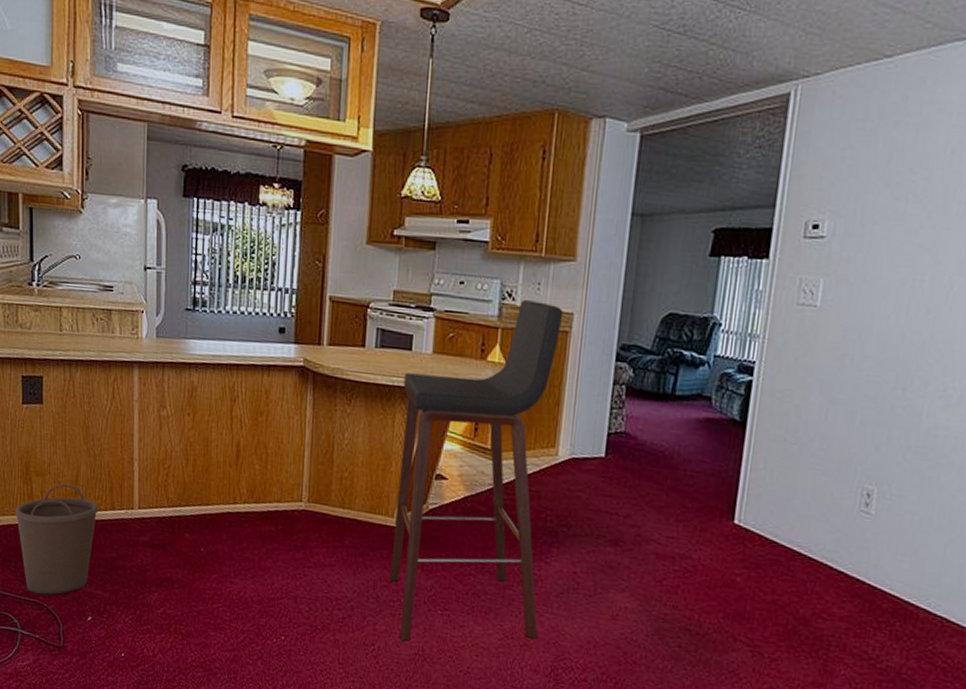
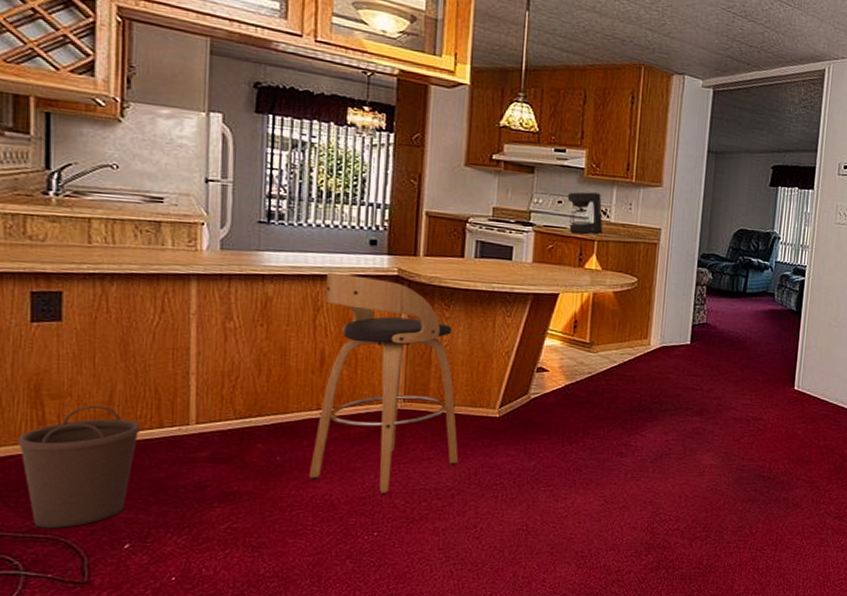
bar stool: none [226,361,358,598] -> present [308,272,459,495]
bar stool: present [390,300,564,642] -> none [492,217,653,520]
coffee maker: none [469,270,508,321] -> present [567,192,603,235]

